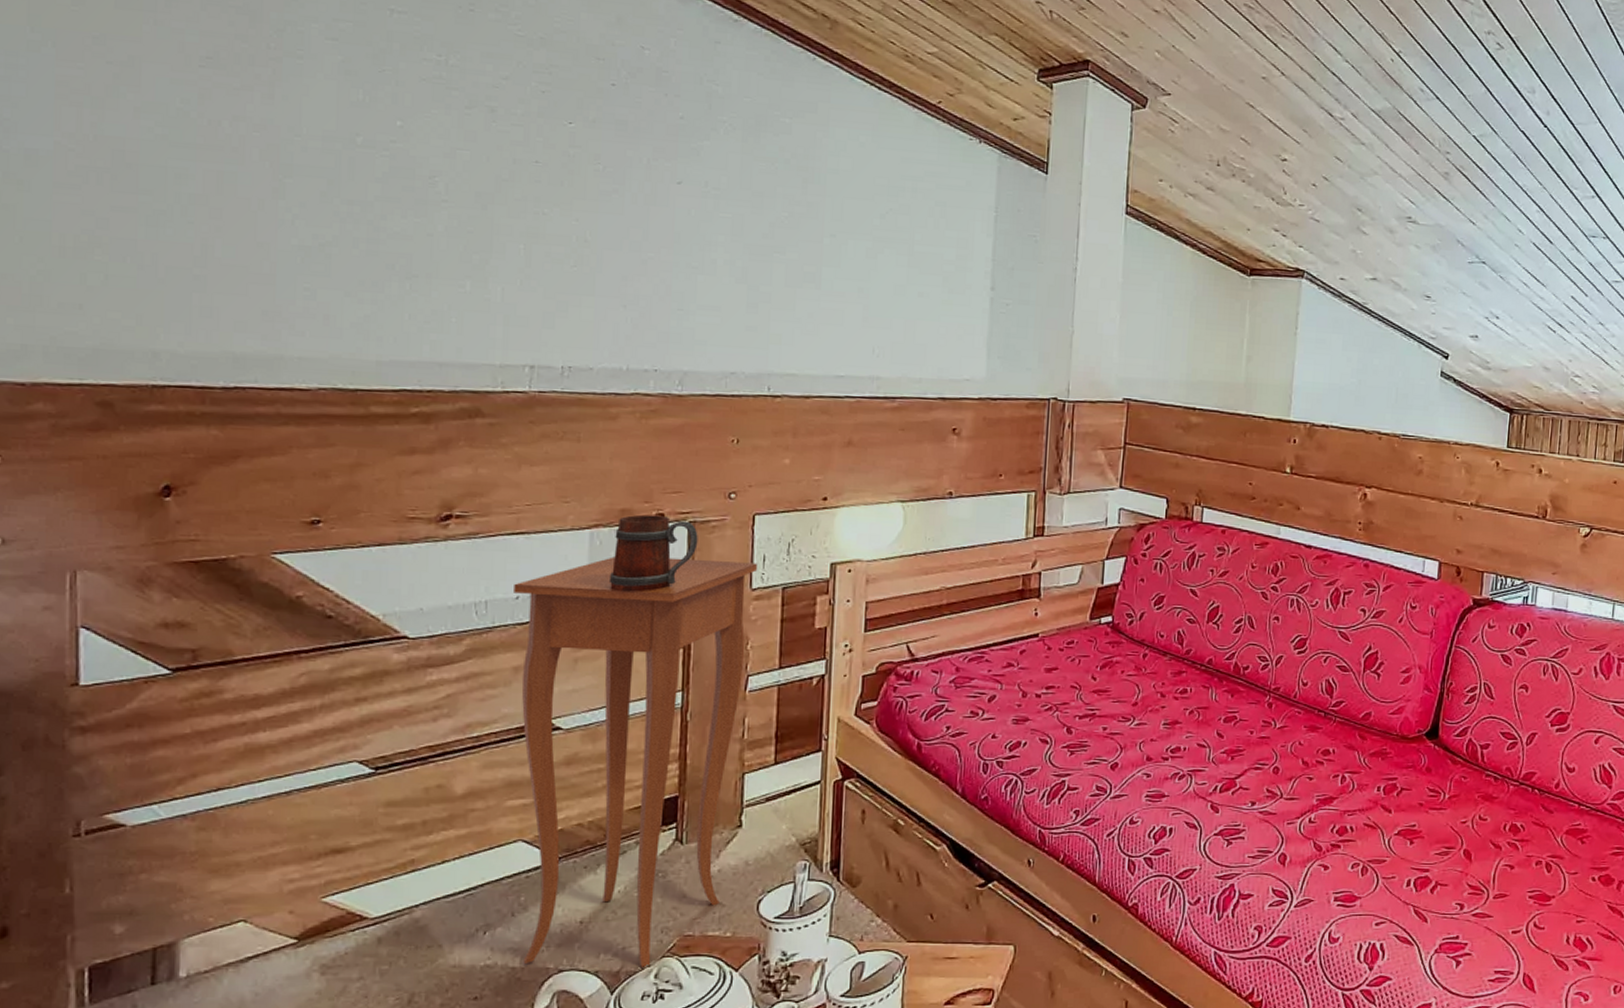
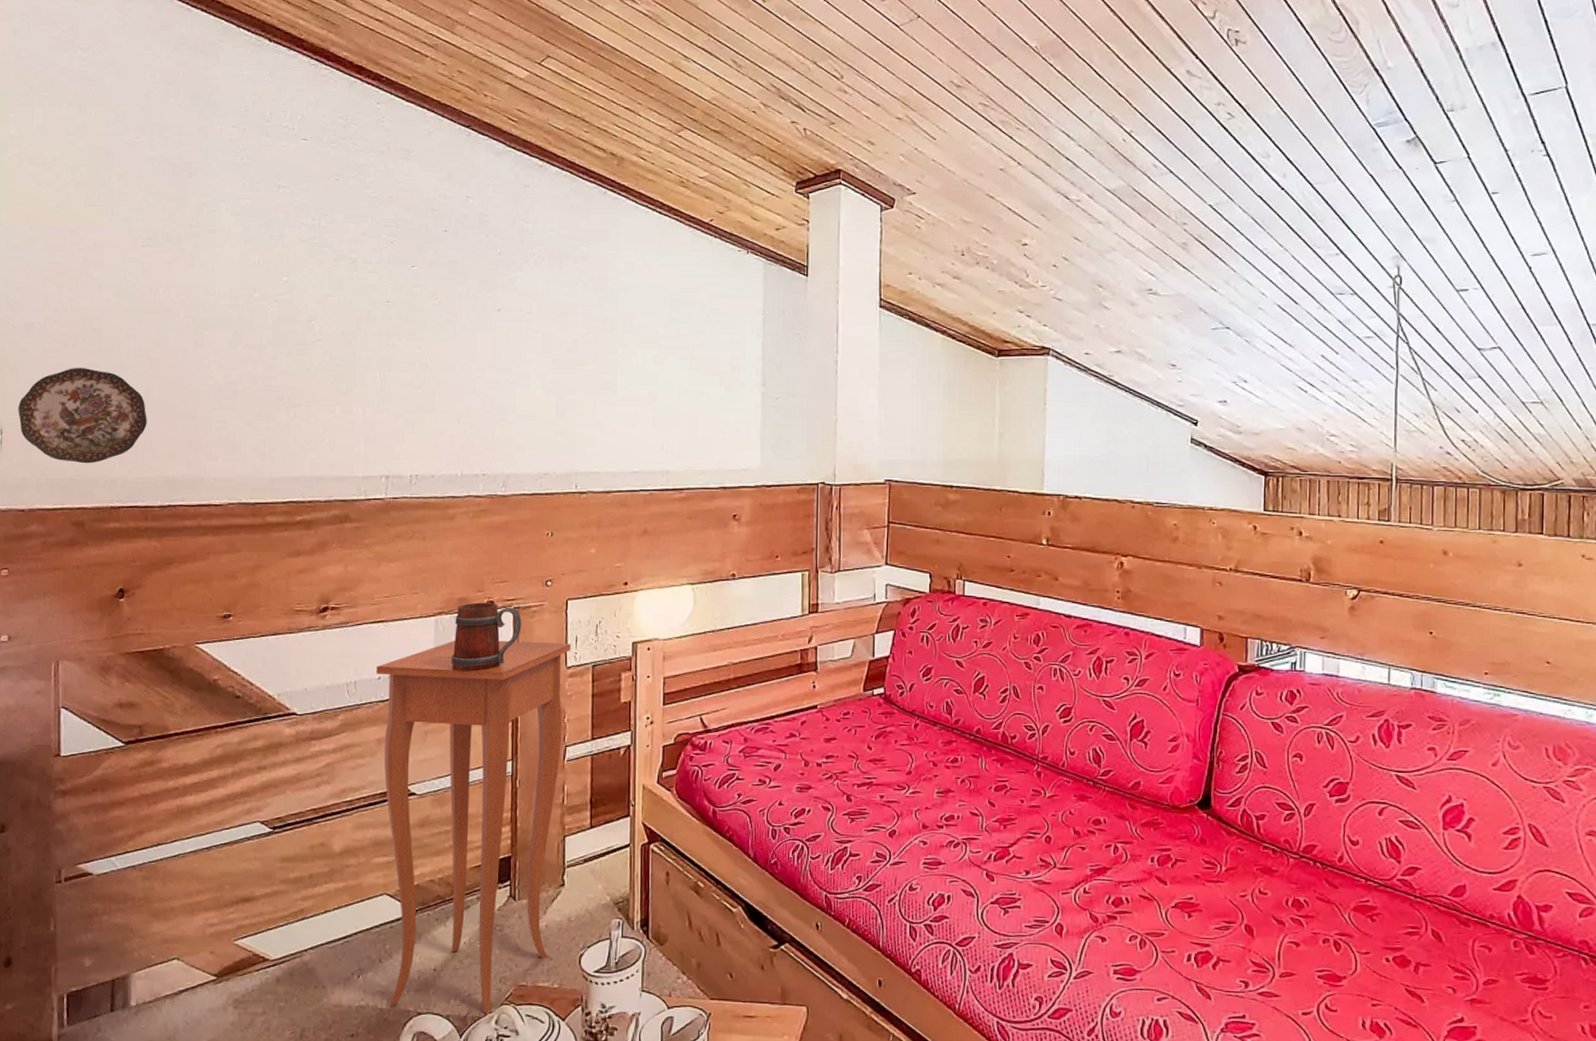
decorative plate: none [15,210,205,331] -> present [18,368,147,464]

